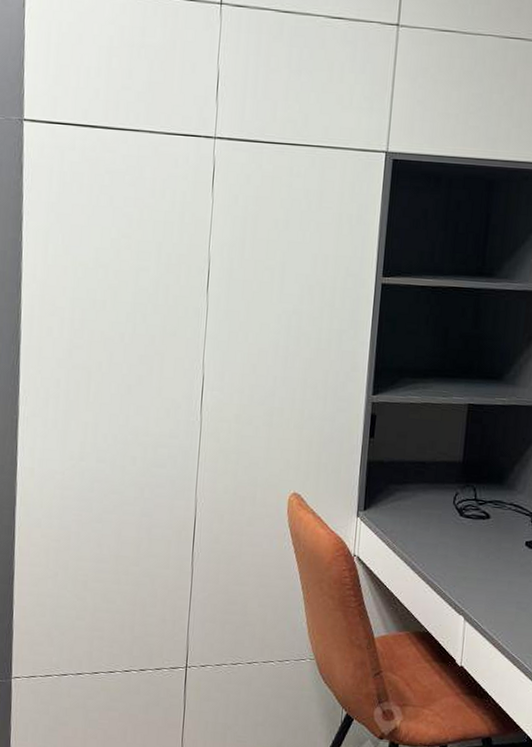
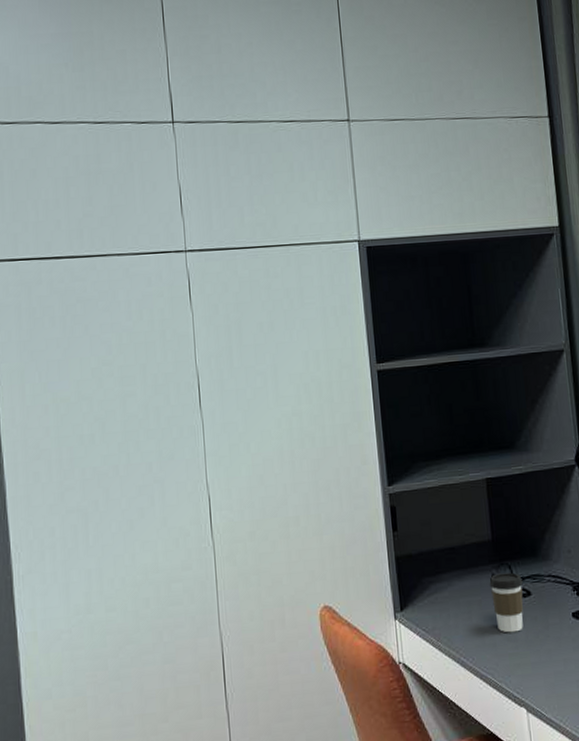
coffee cup: none [451,493,485,549] -> present [489,572,524,633]

